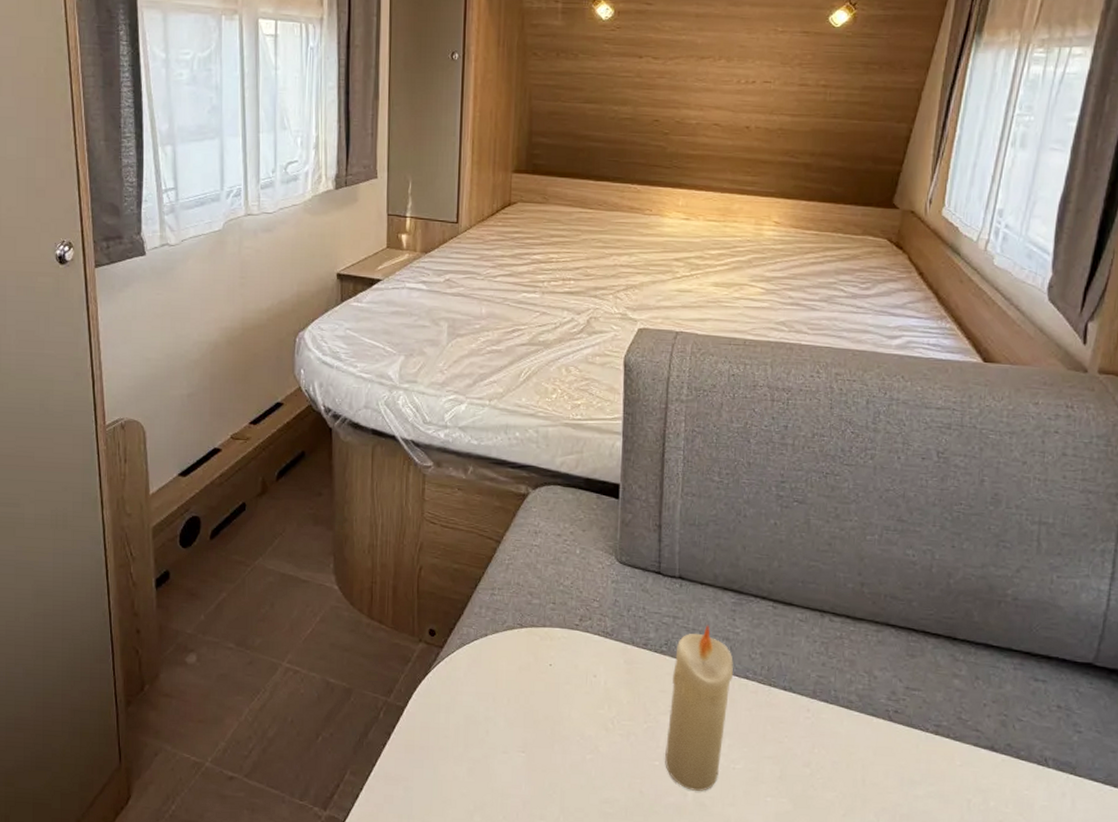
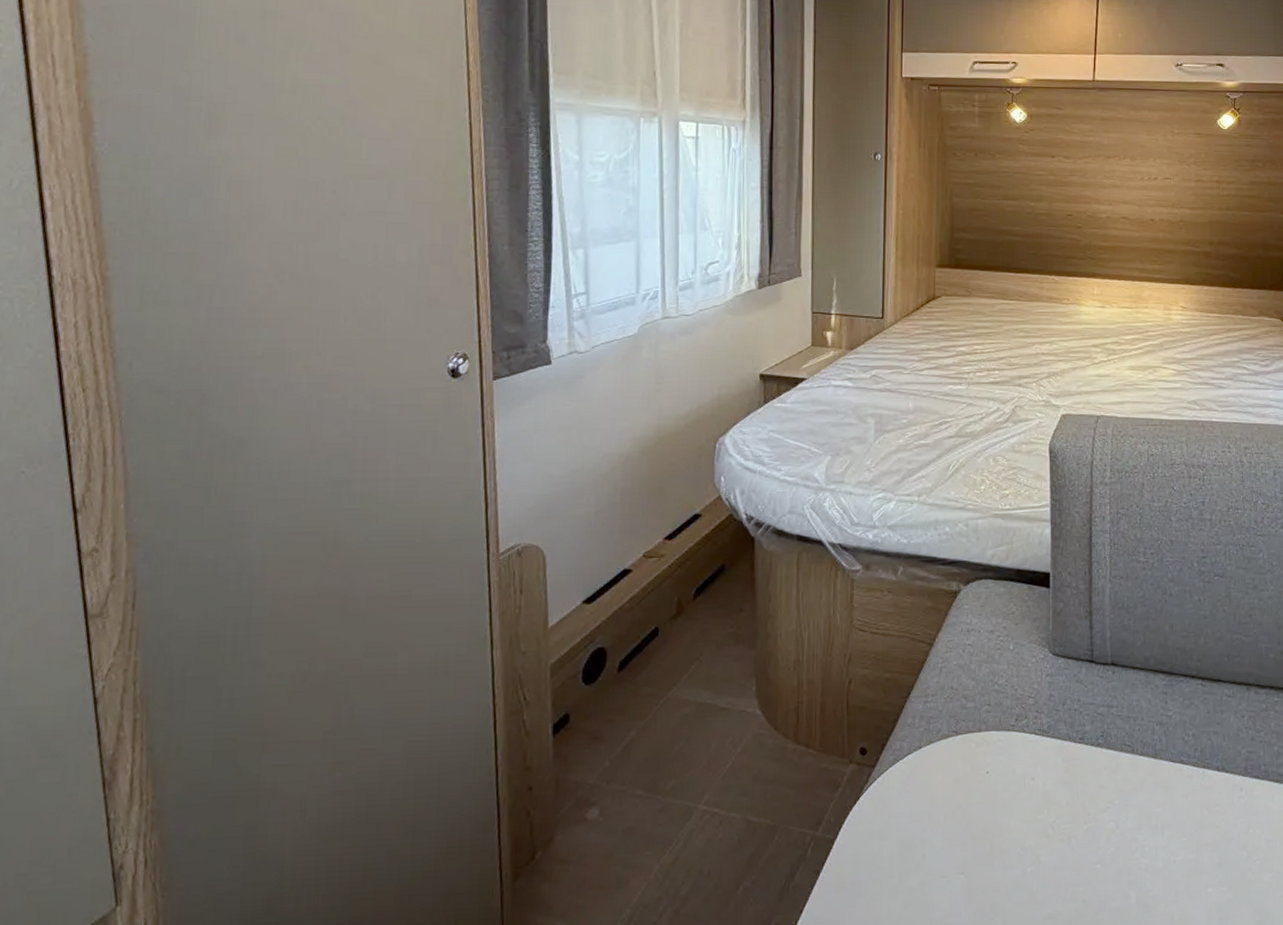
candle: present [665,625,733,791] -> none [1107,711,1168,892]

